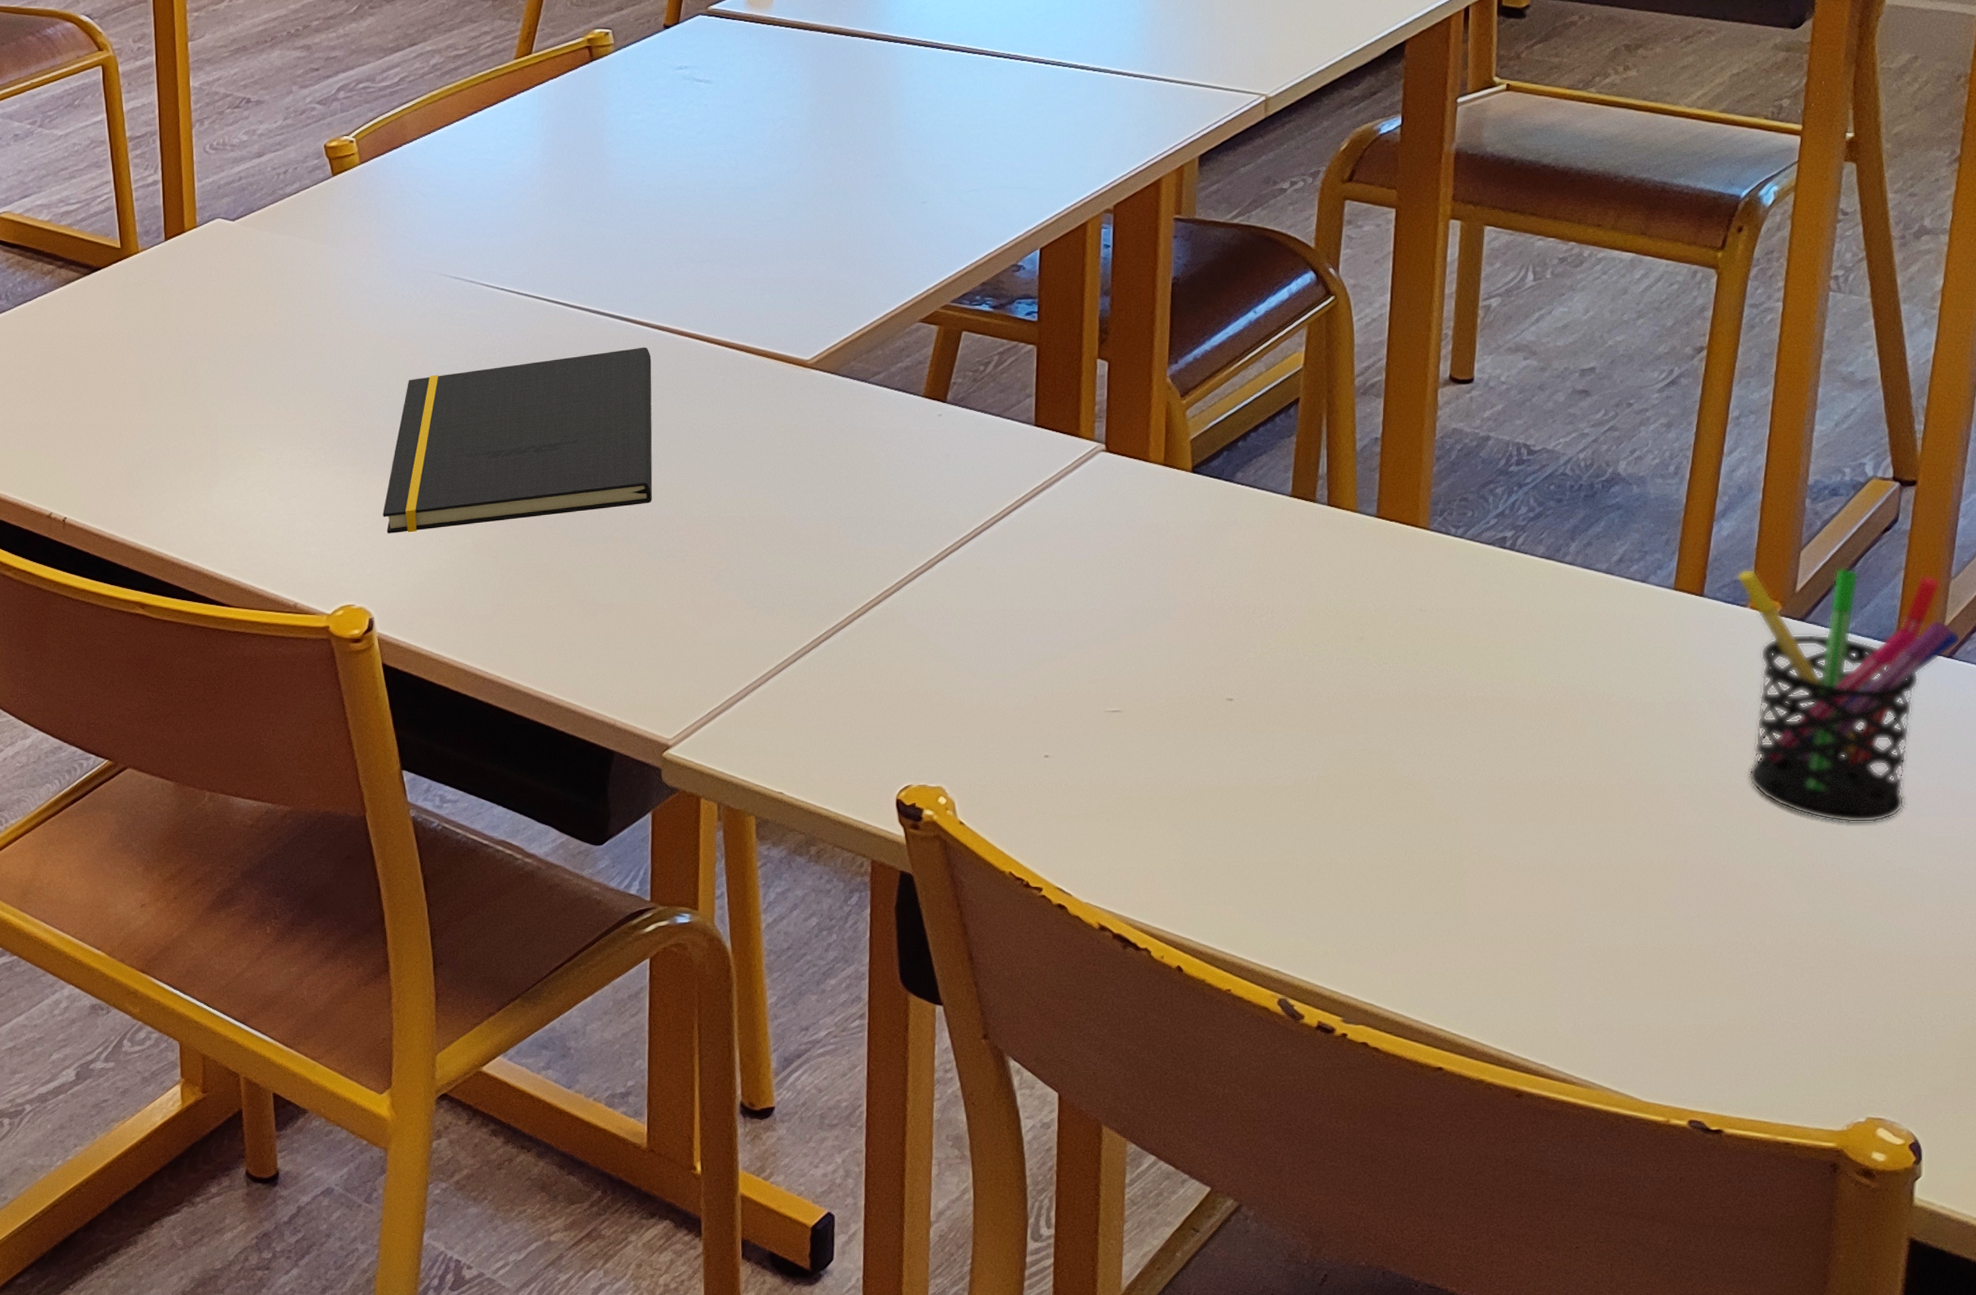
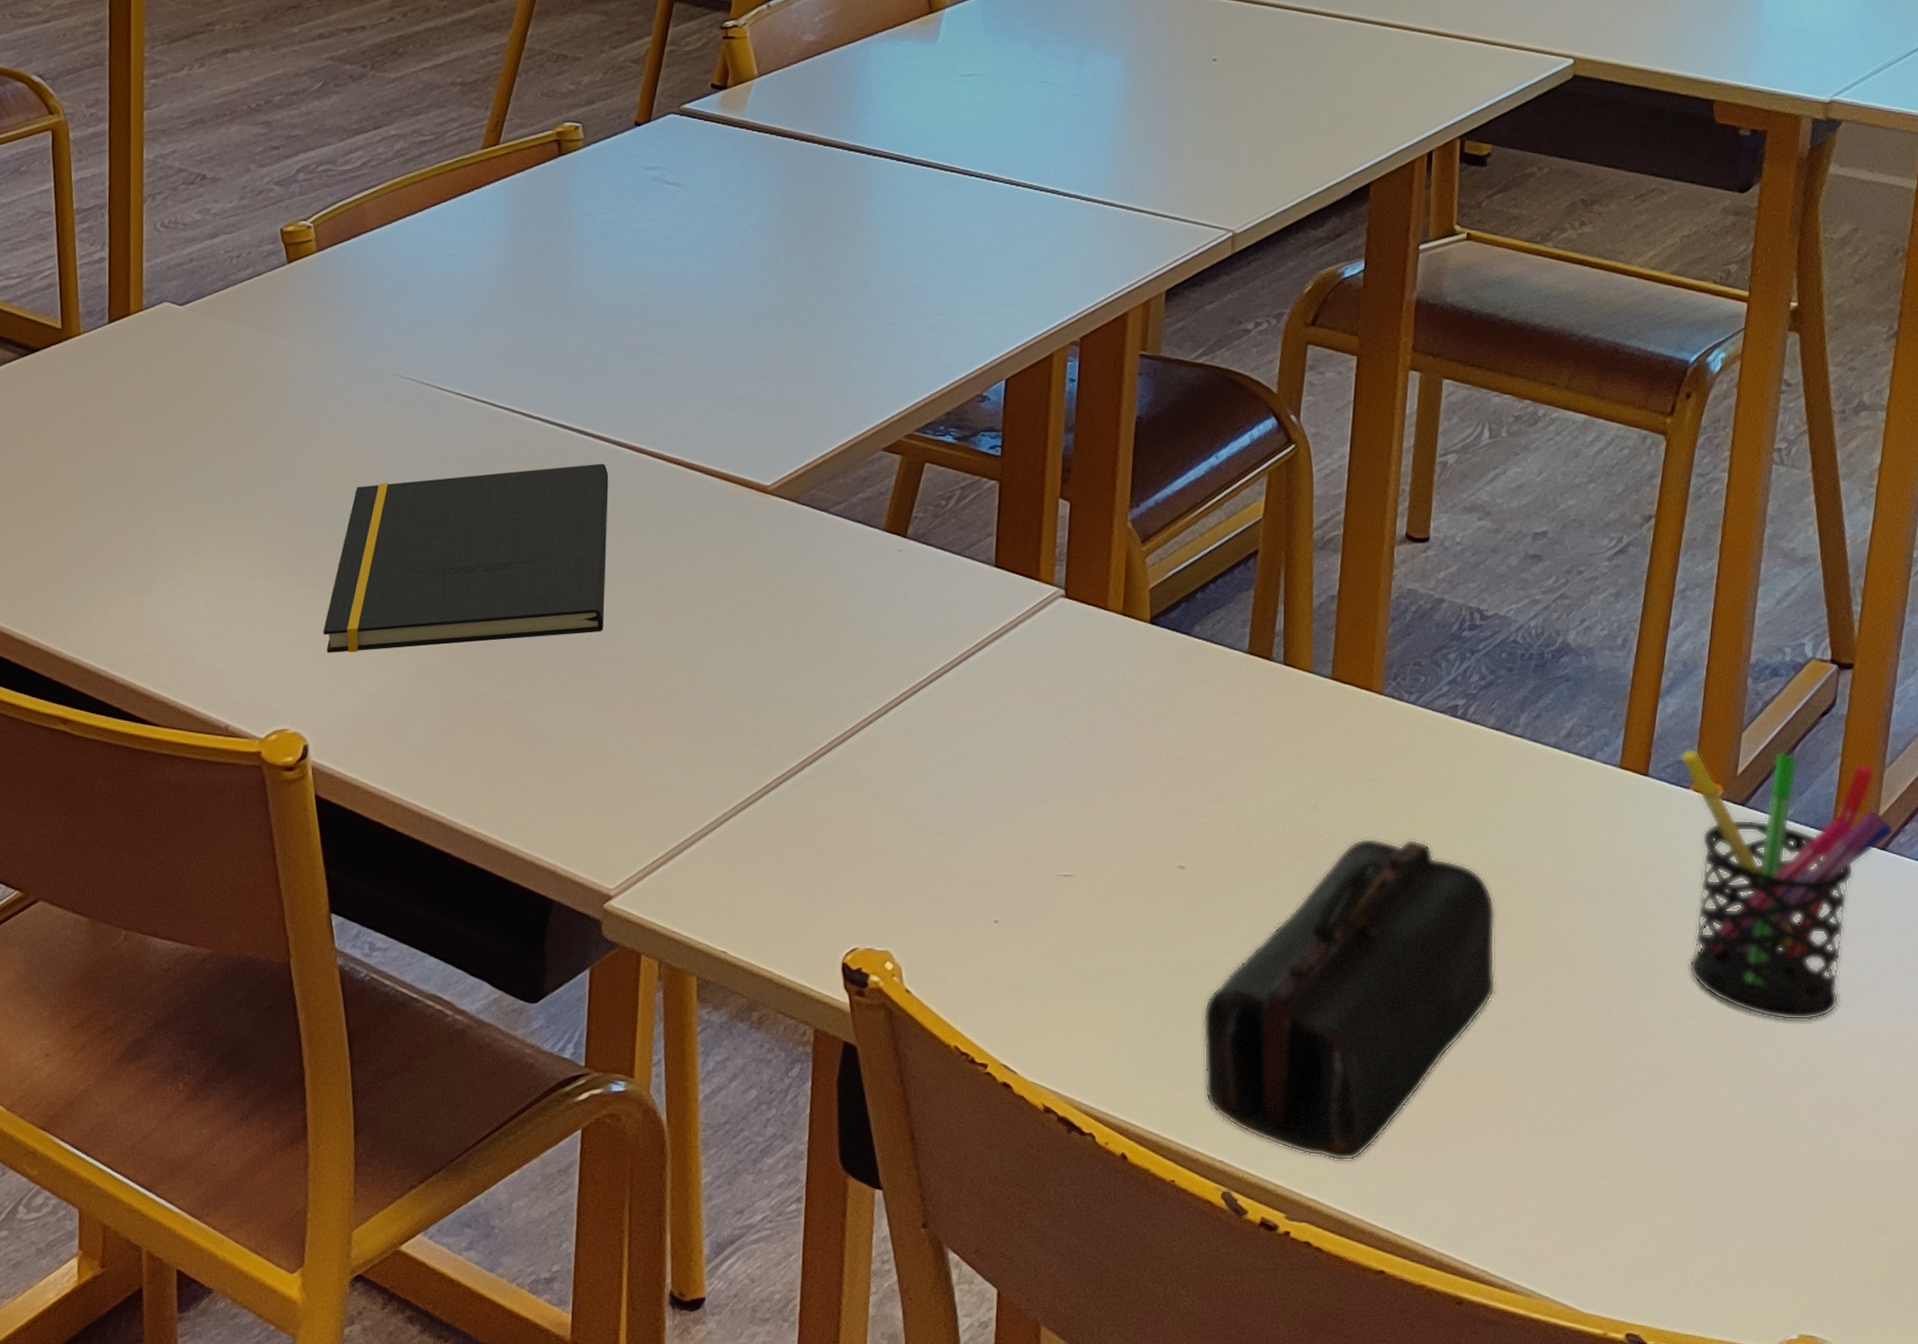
pencil case: none [1255,665,1550,967] -> present [1203,838,1496,1161]

